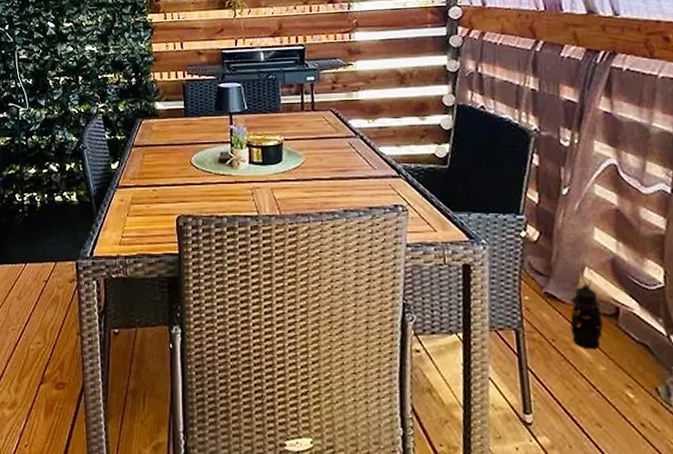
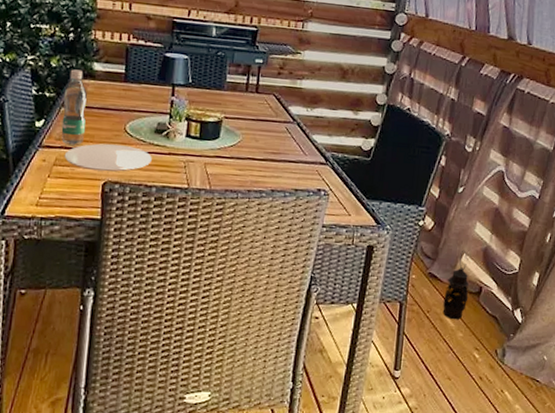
bottle: none [132,111,156,184] -> present [61,69,87,146]
plate: none [139,179,219,206] -> present [64,143,152,173]

